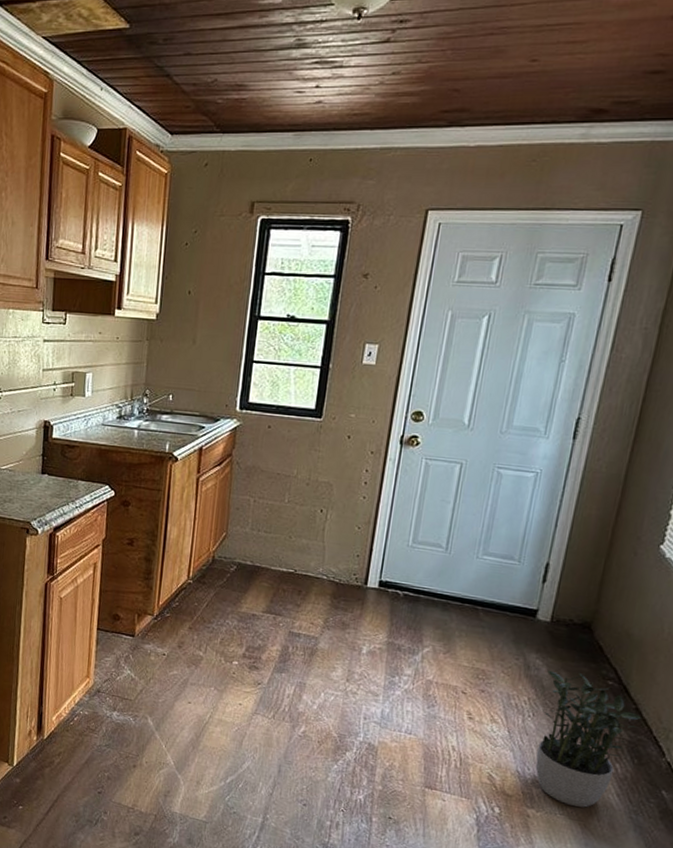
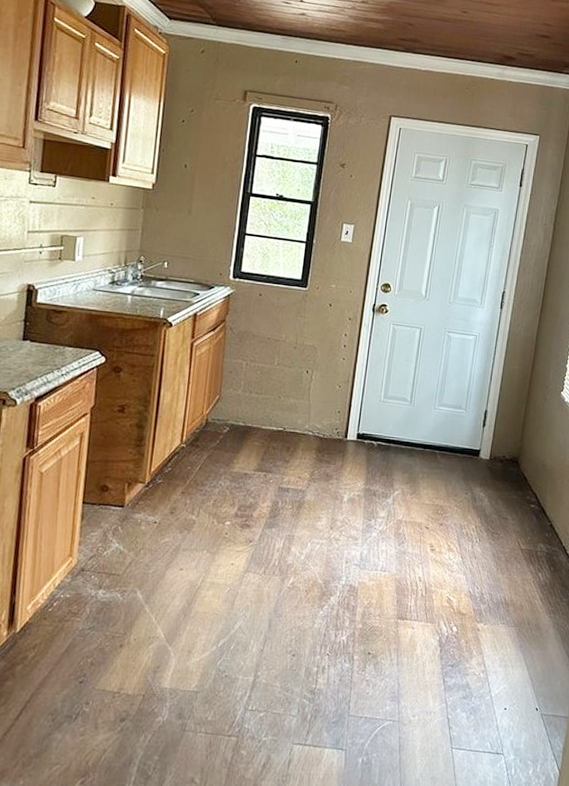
potted plant: present [535,670,641,808] -> none [482,499,554,615]

